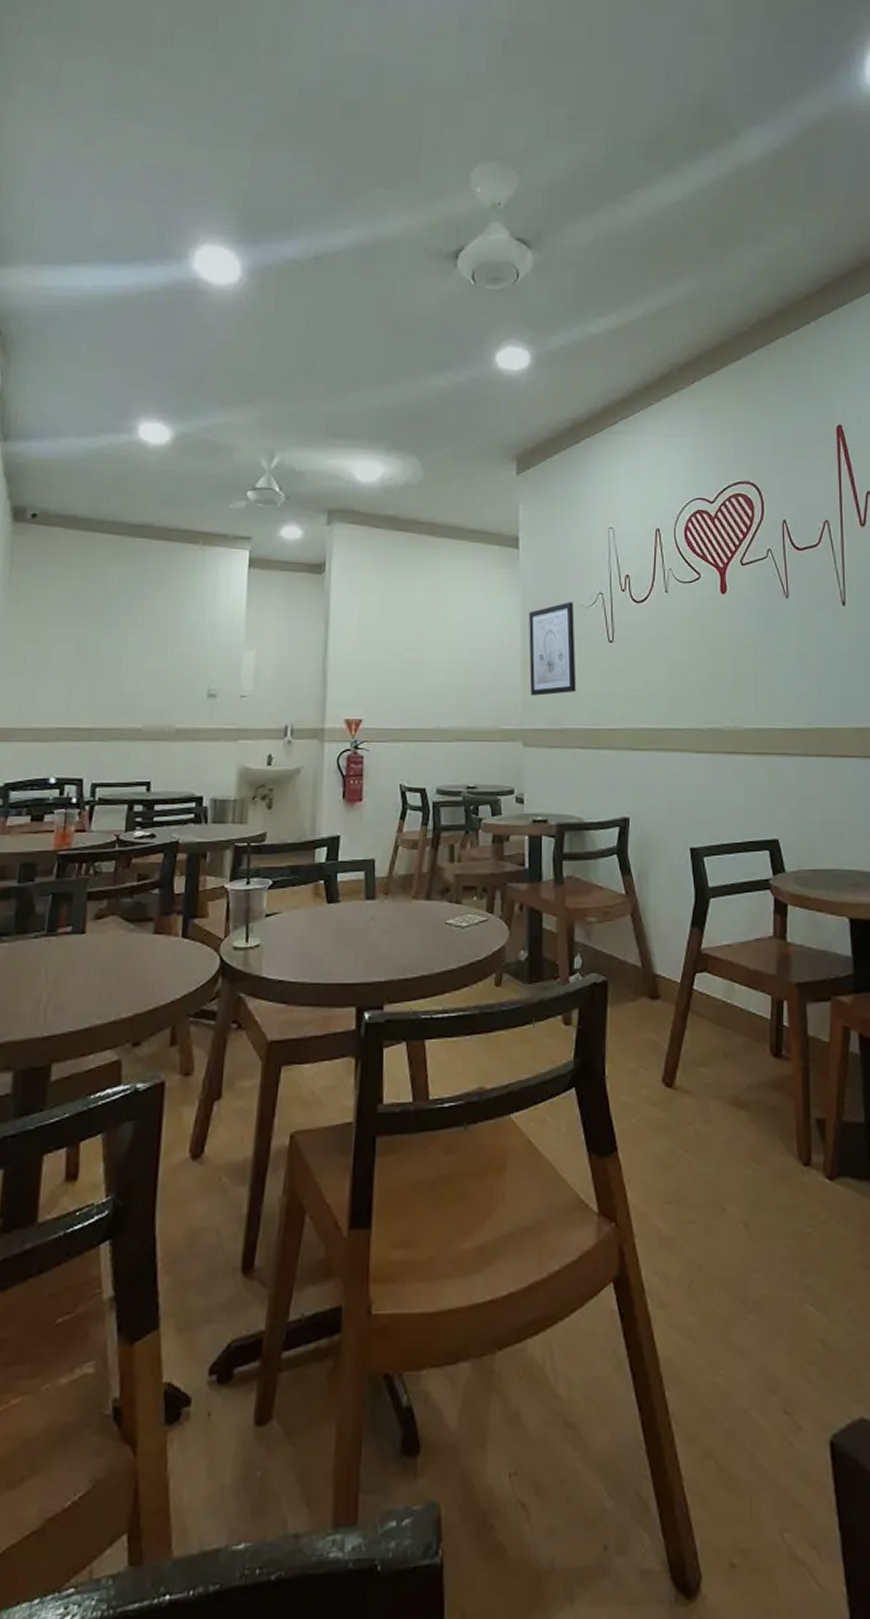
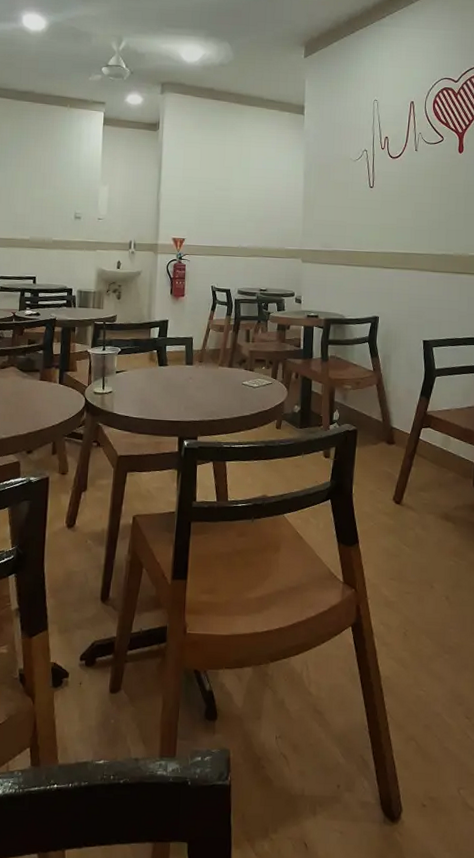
wall art: present [529,602,576,696] -> none [309,156,345,226]

